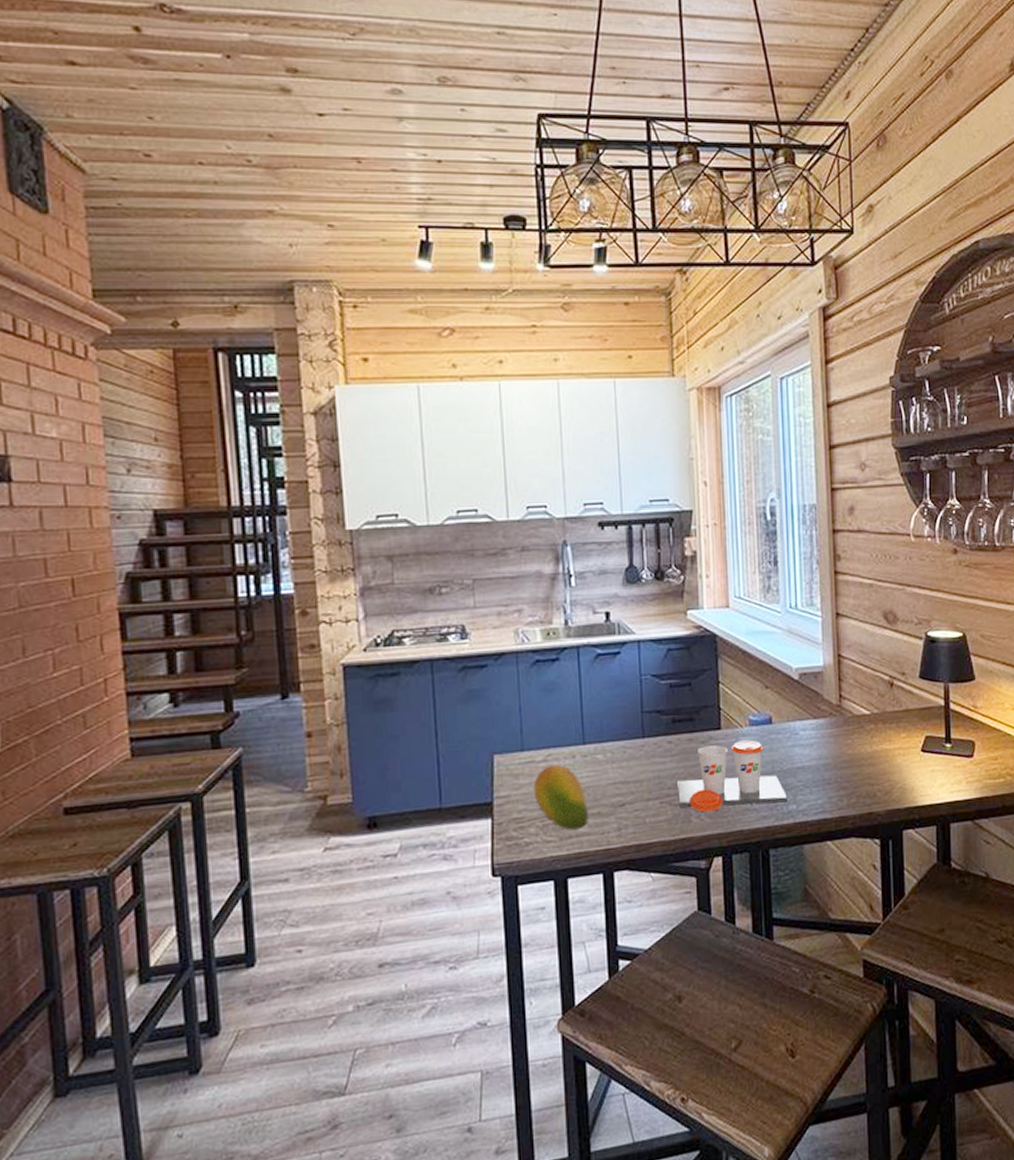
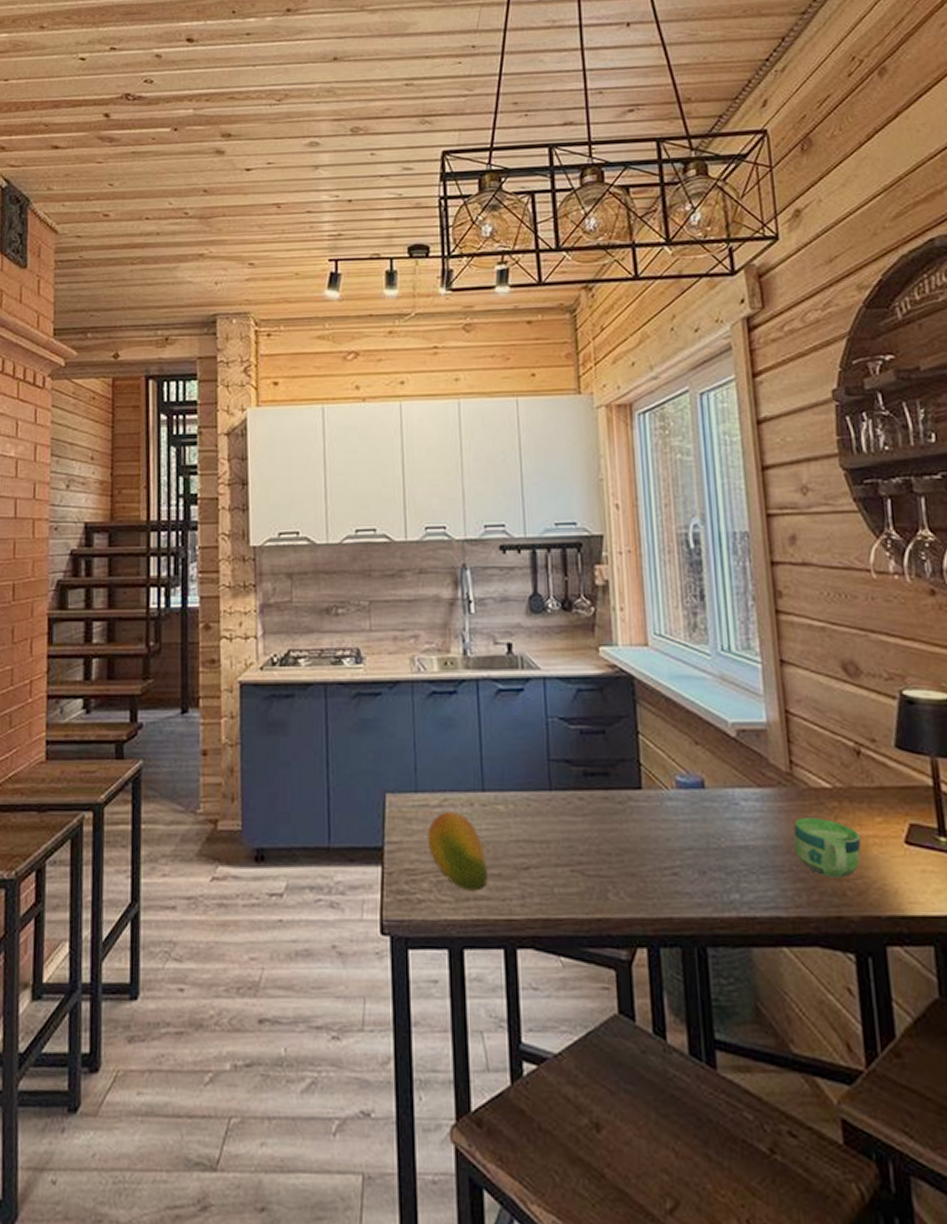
cup: present [676,740,787,813] -> none [589,805,728,890]
cup: none [839,738,890,784] -> present [793,817,861,878]

